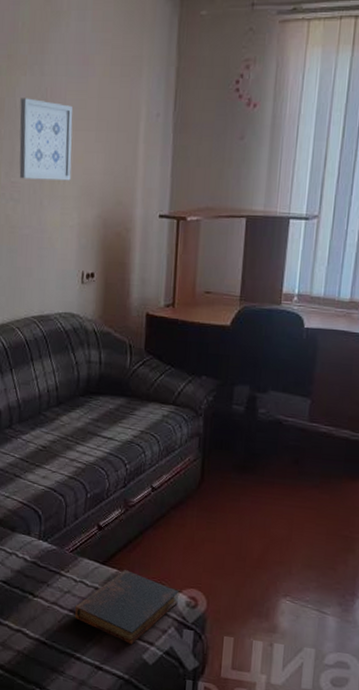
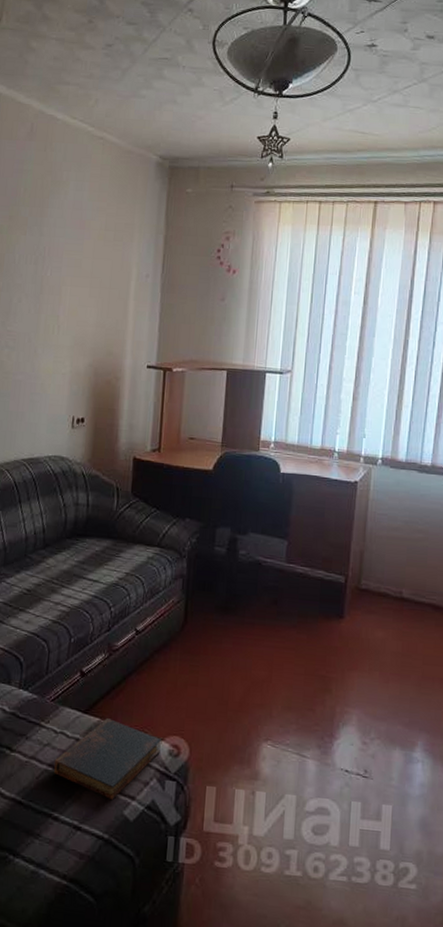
wall art: present [19,98,73,181] -> none [15,254,69,332]

